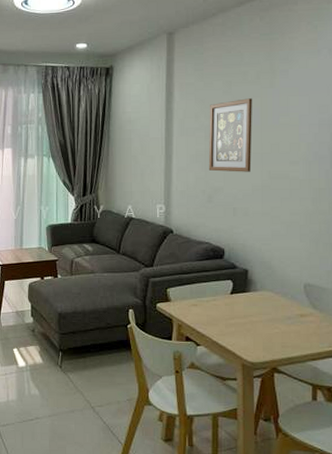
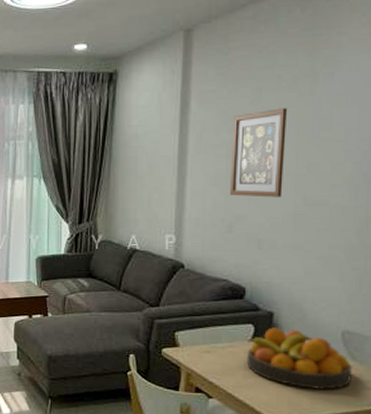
fruit bowl: none [227,283,315,335] -> present [246,327,353,390]

